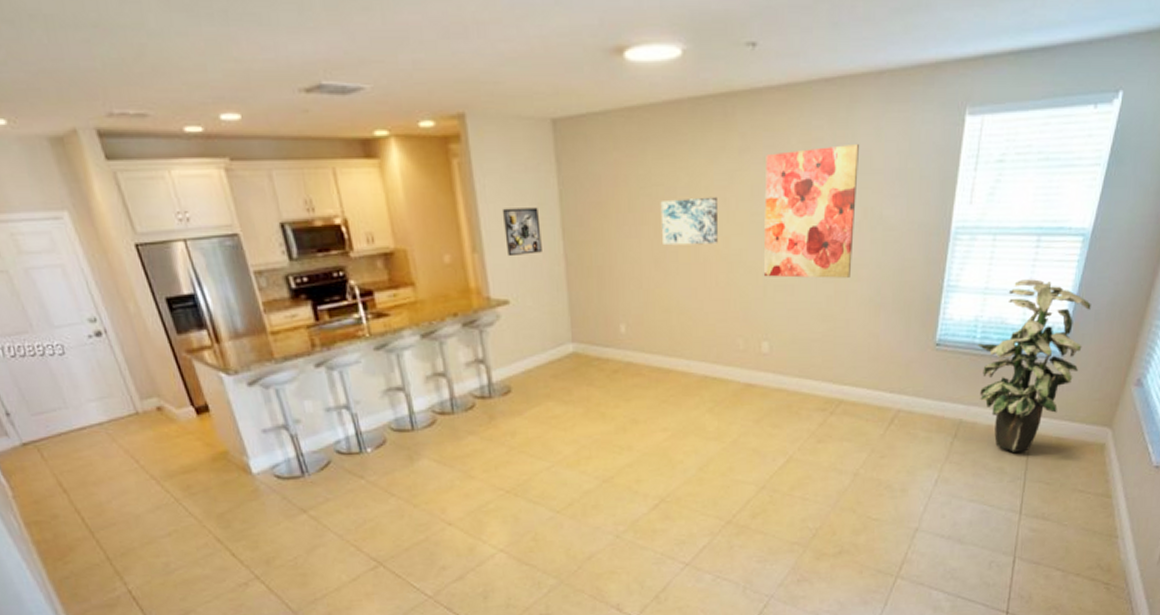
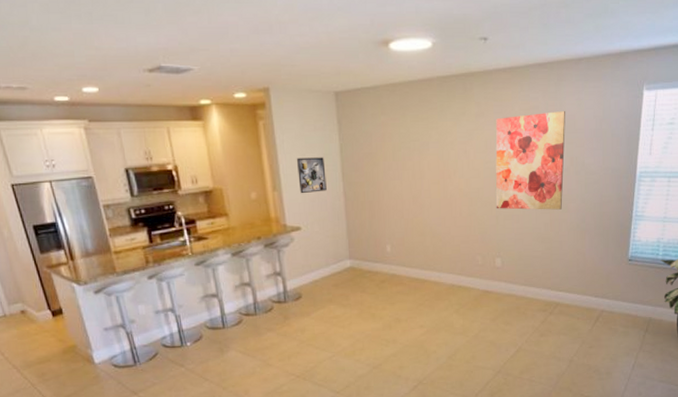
wall art: present [660,196,718,246] -> none [417,149,461,186]

